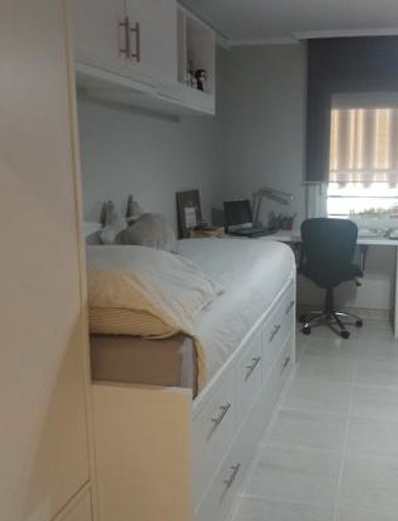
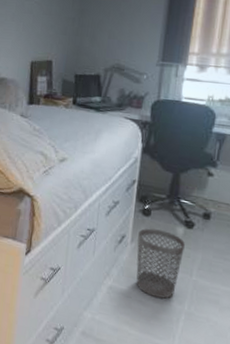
wastebasket: none [301,345,344,410] -> present [136,228,186,299]

